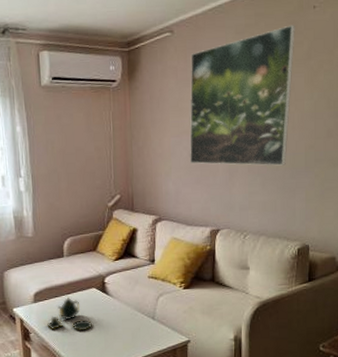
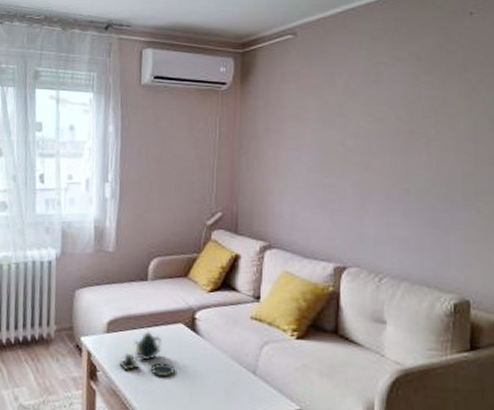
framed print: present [190,25,295,166] -> none [311,32,447,195]

